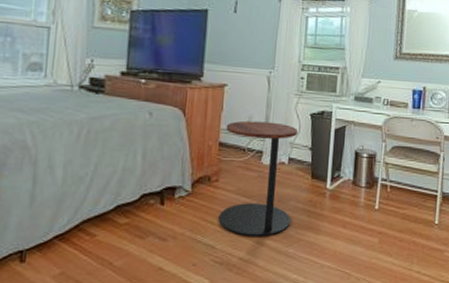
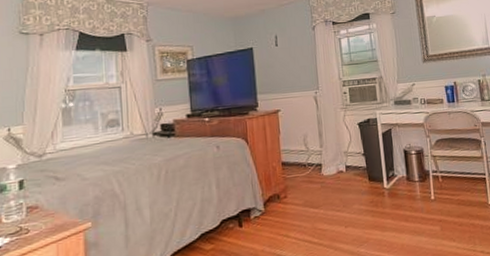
side table: present [218,120,297,236] -> none [285,136,357,244]

